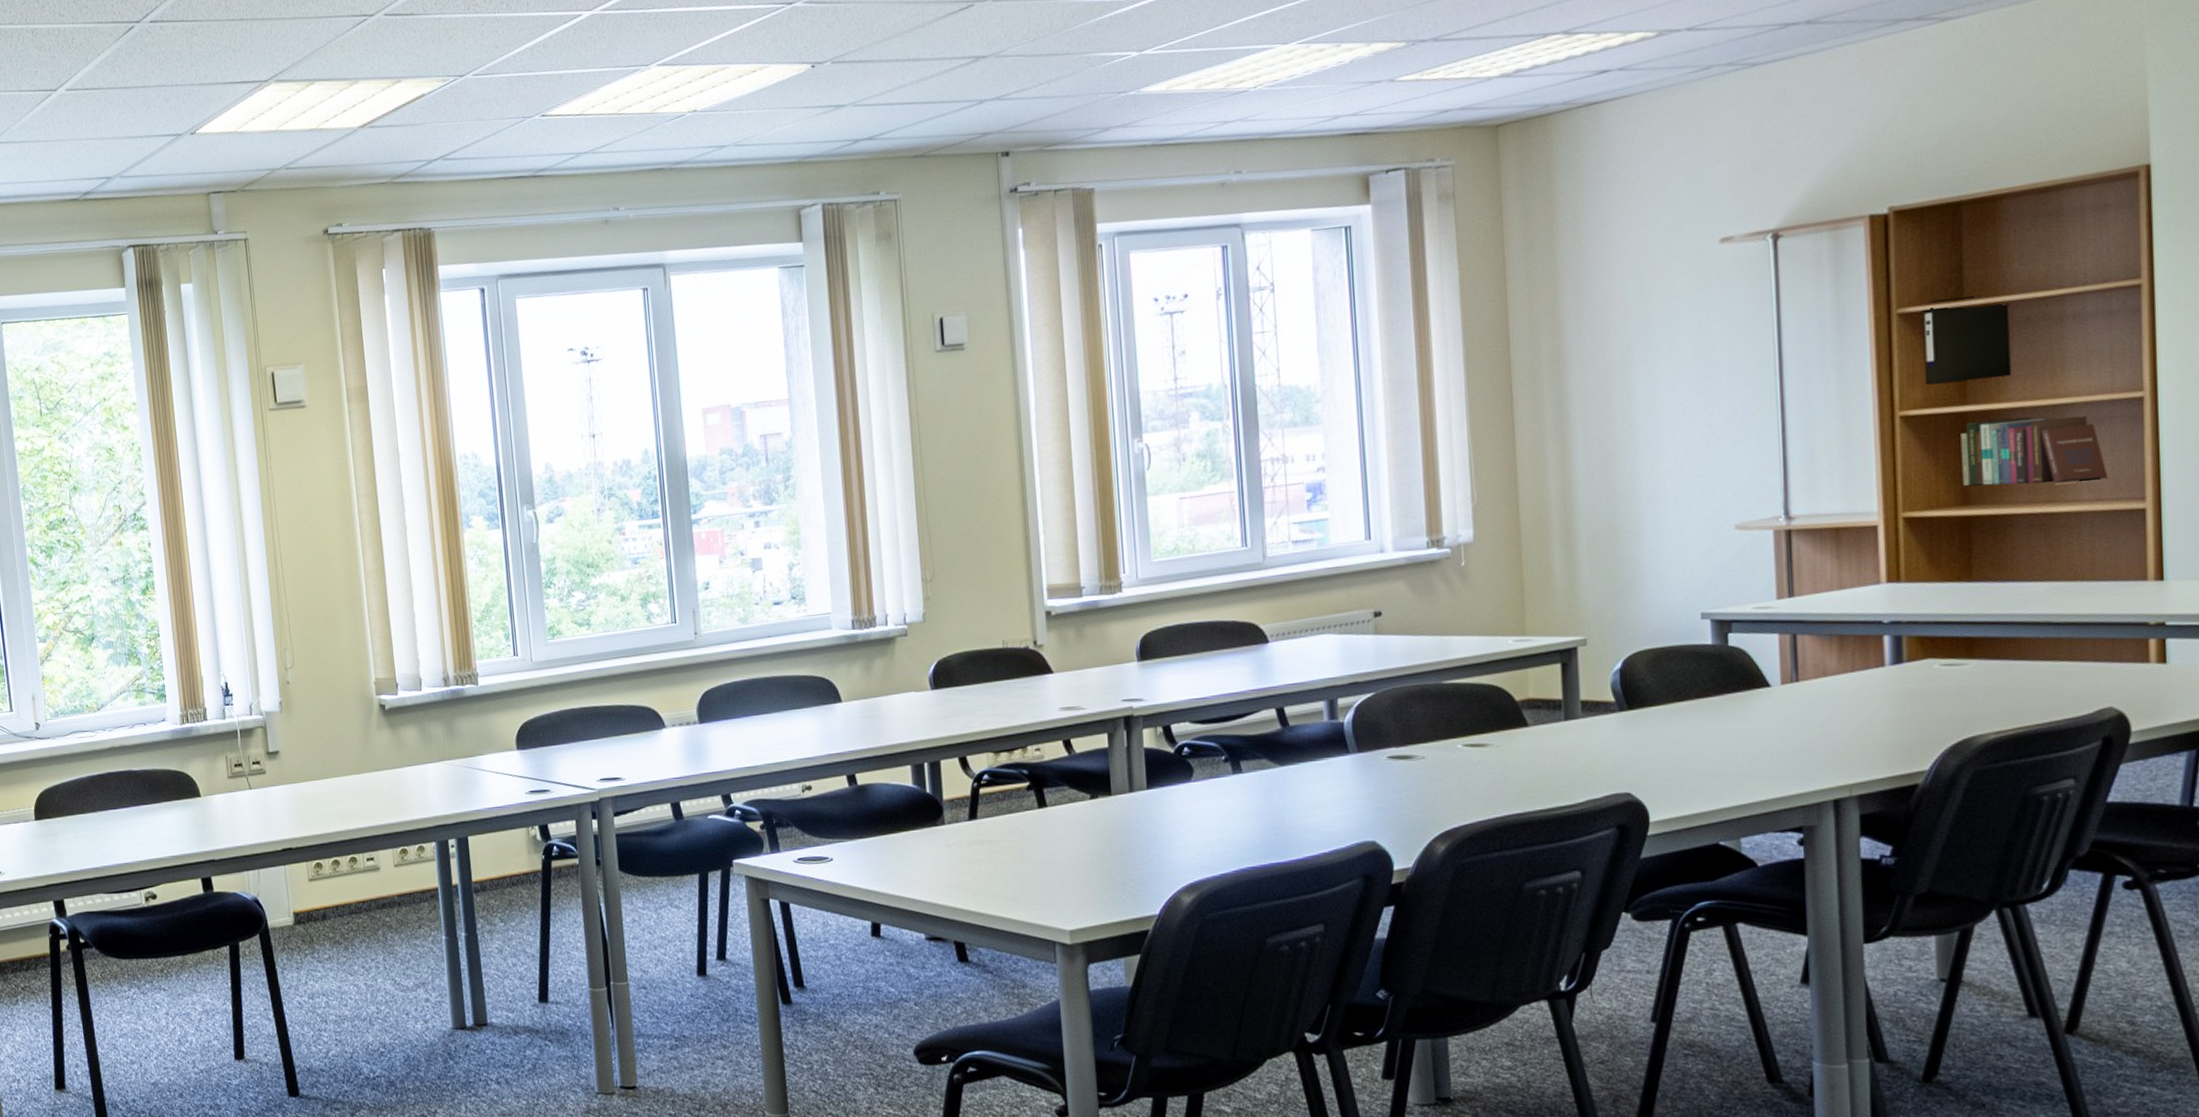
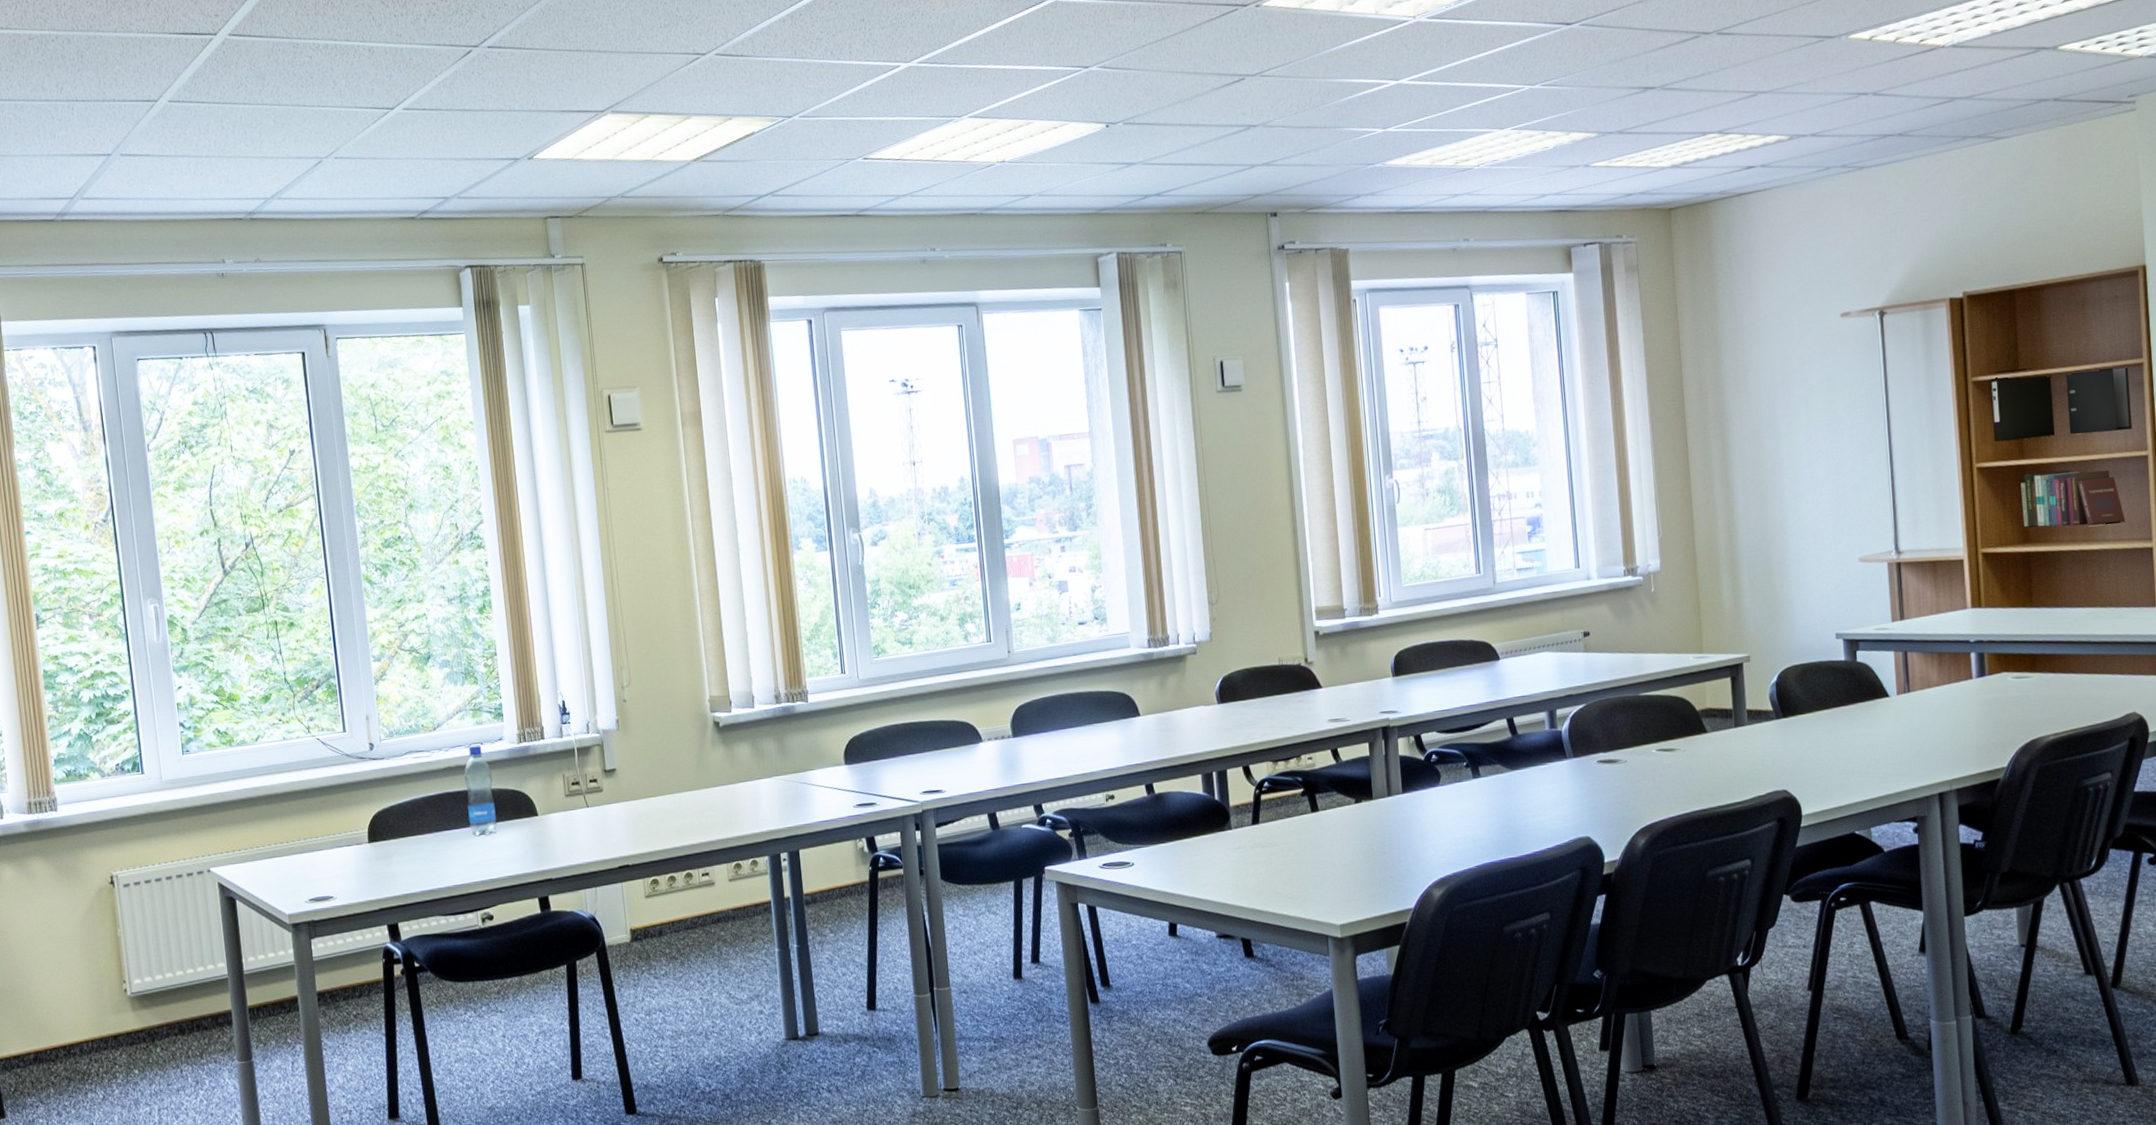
bottle: none [127,726,160,817] -> present [464,746,497,837]
binder: none [2029,288,2123,373] -> present [2065,366,2132,434]

